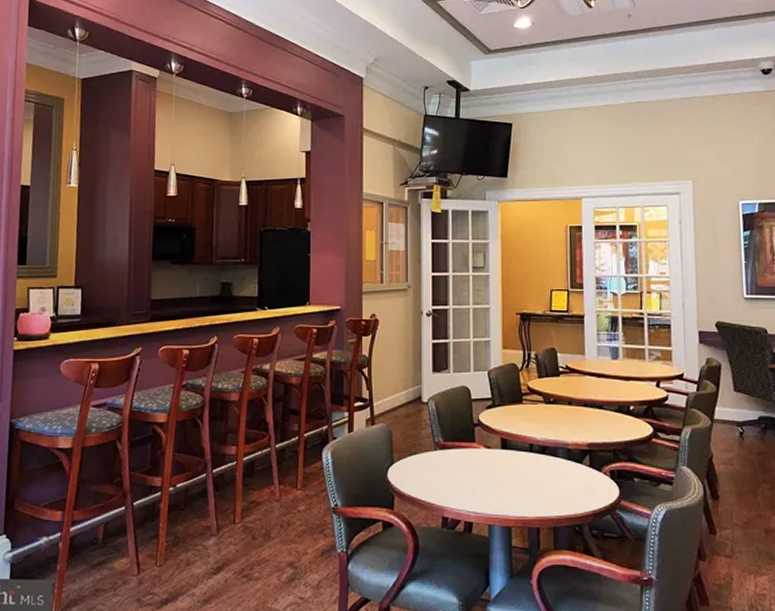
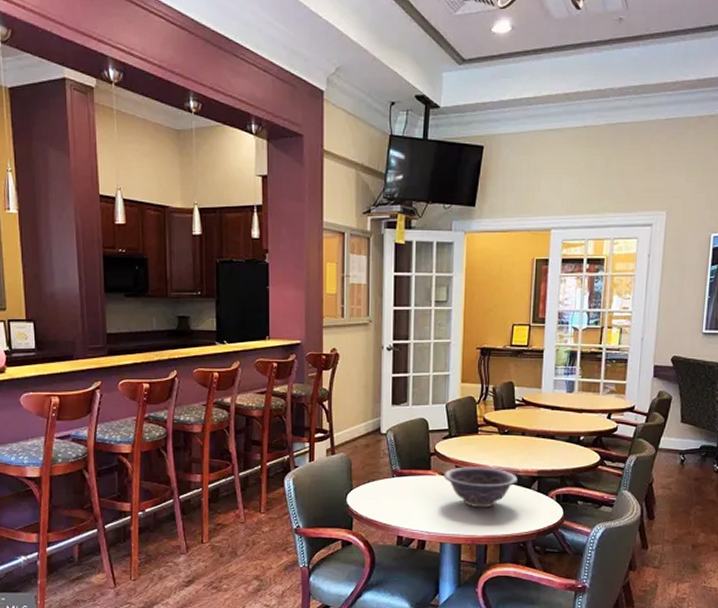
decorative bowl: none [489,439,568,485] -> present [444,467,518,508]

